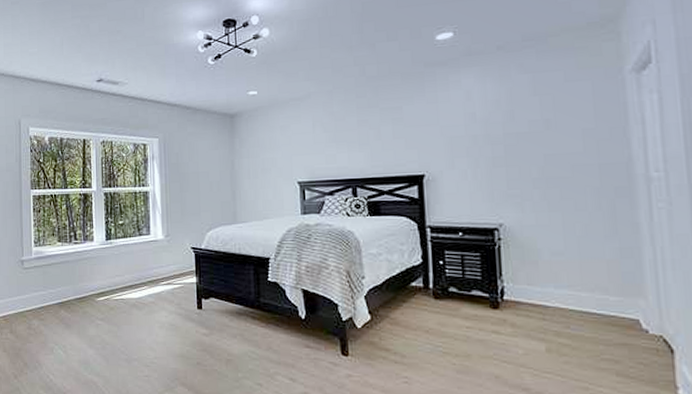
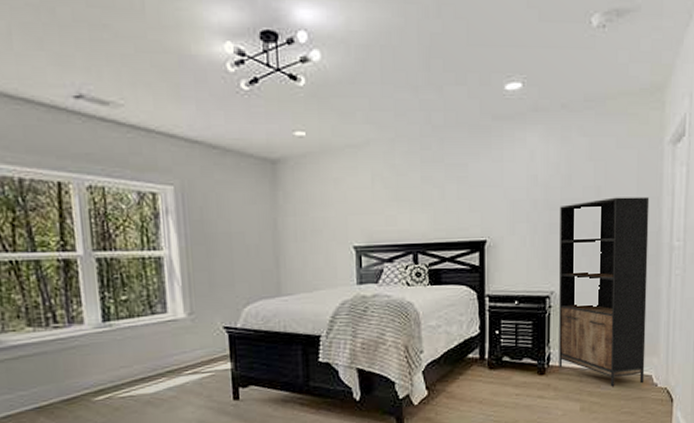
bookshelf: none [503,127,629,329] -> present [559,196,650,387]

